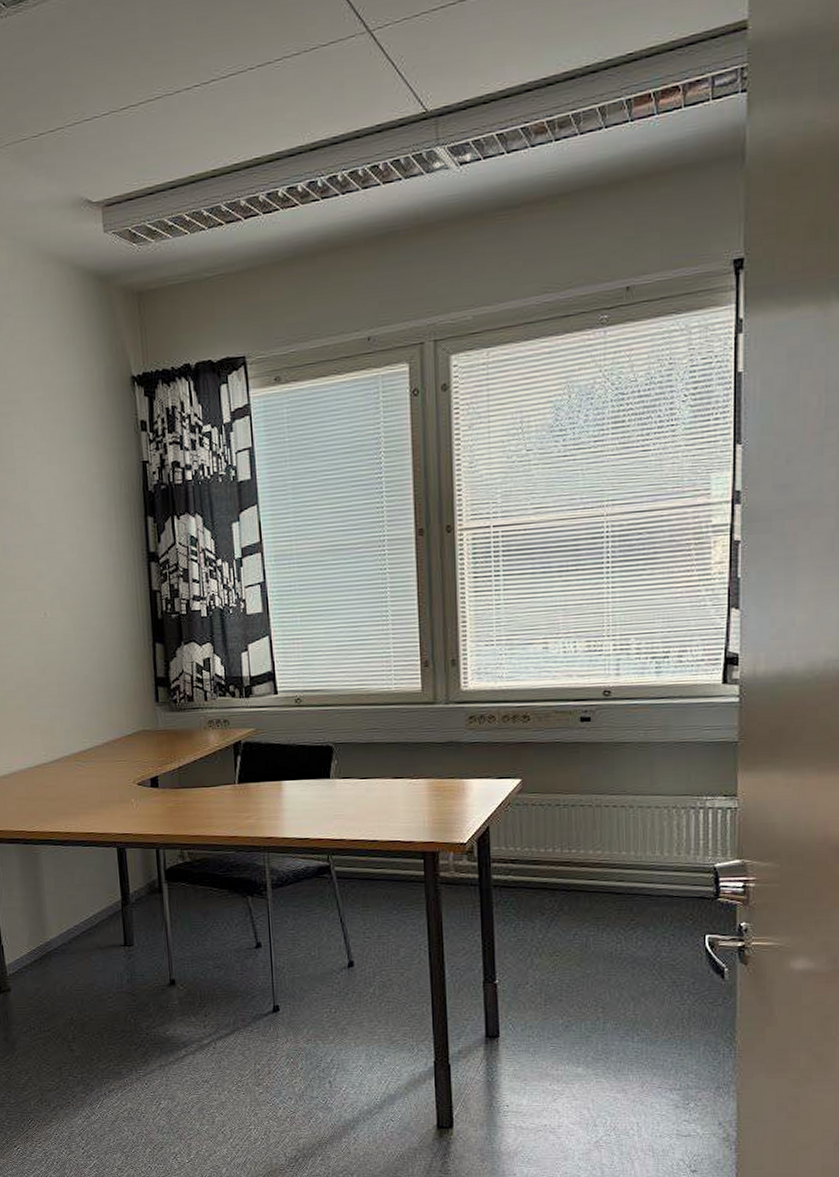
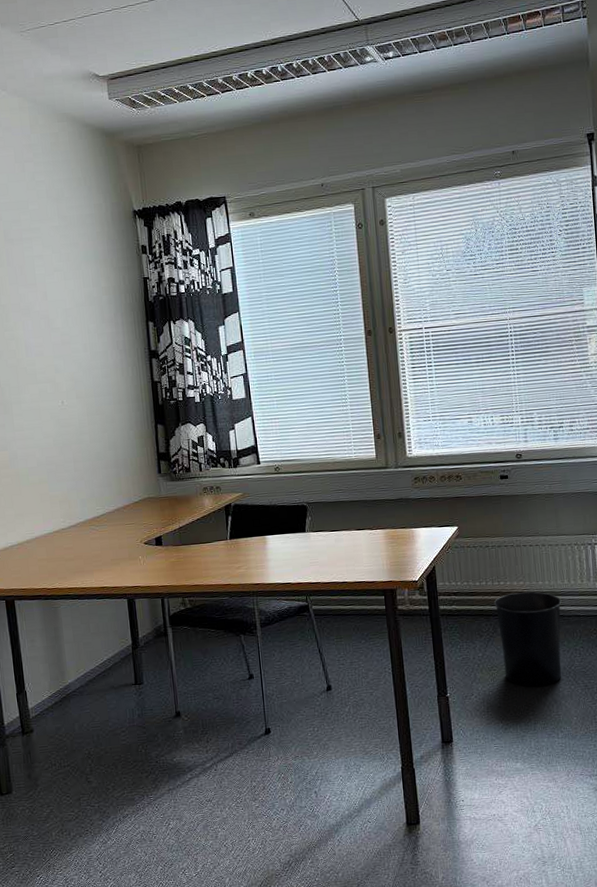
waste bin: none [563,863,650,979] -> present [494,591,562,687]

